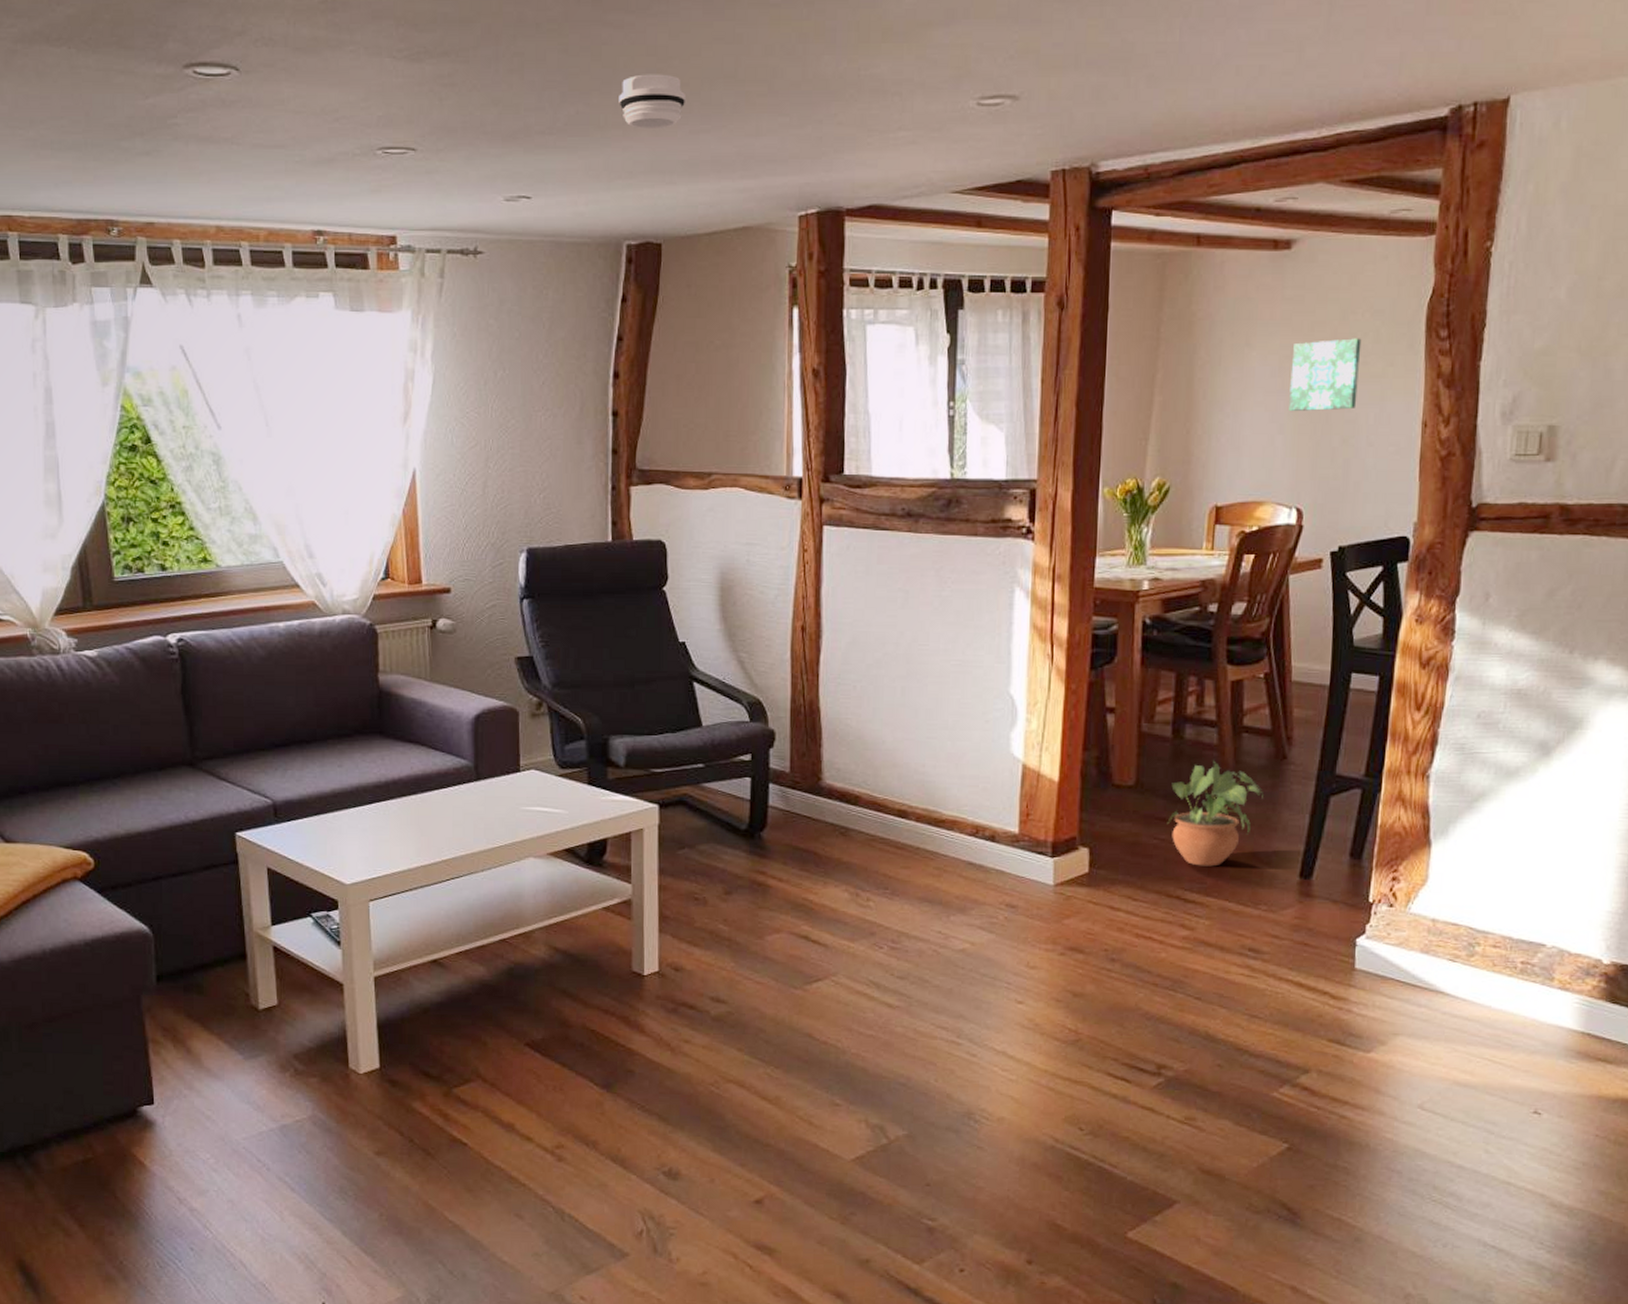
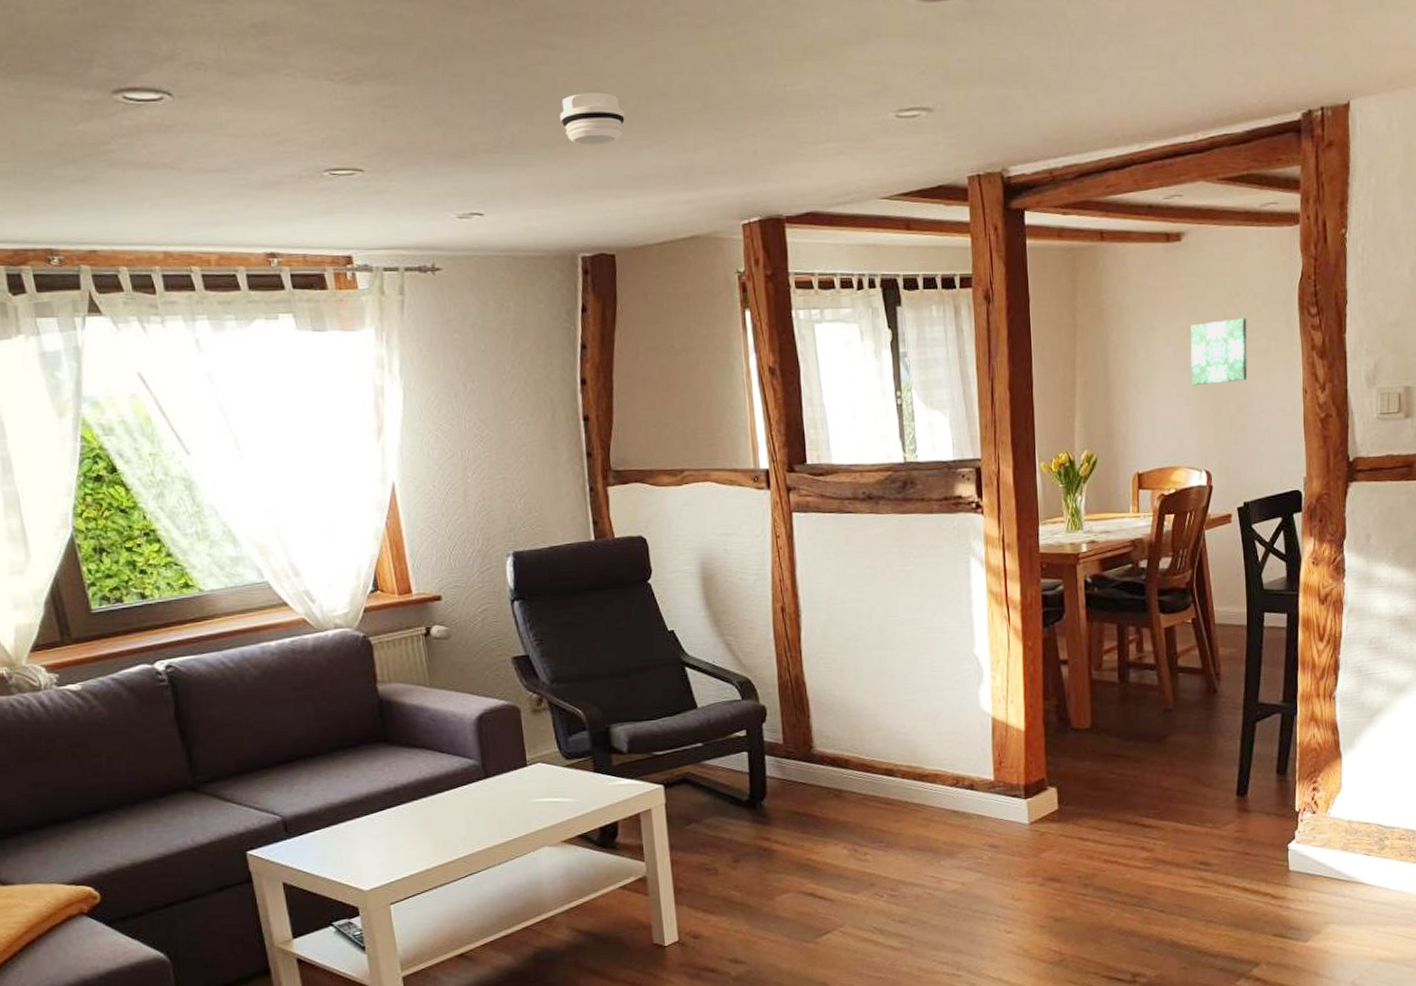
potted plant: present [1167,762,1263,867] -> none [1121,700,1200,794]

